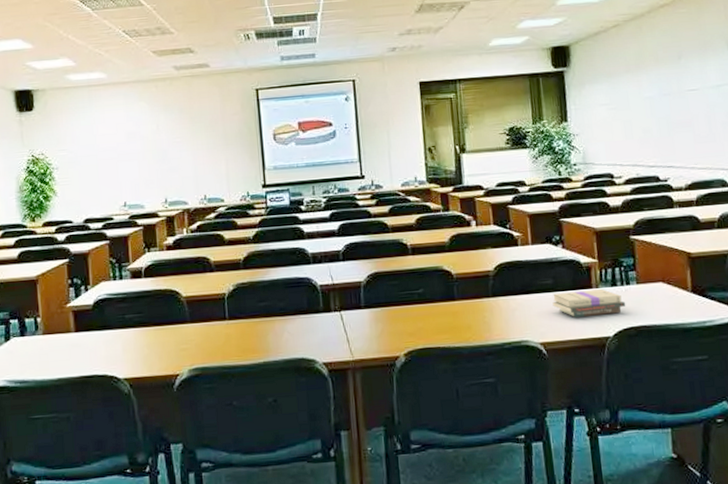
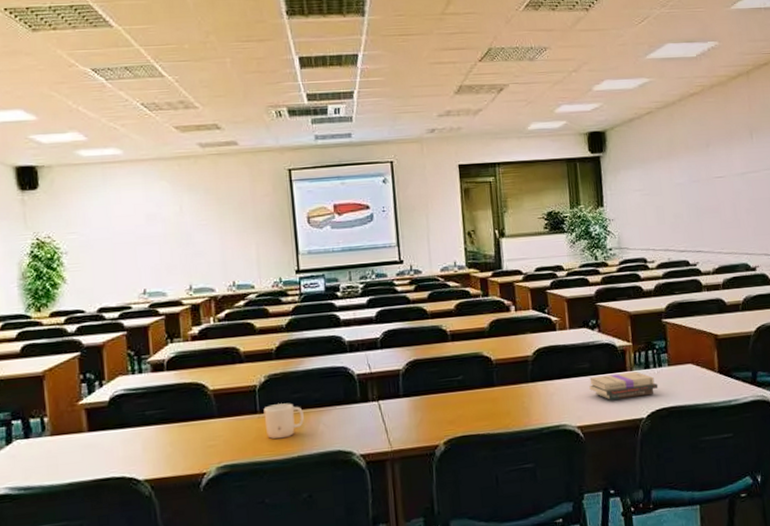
mug: none [232,311,271,345] -> present [263,403,305,439]

